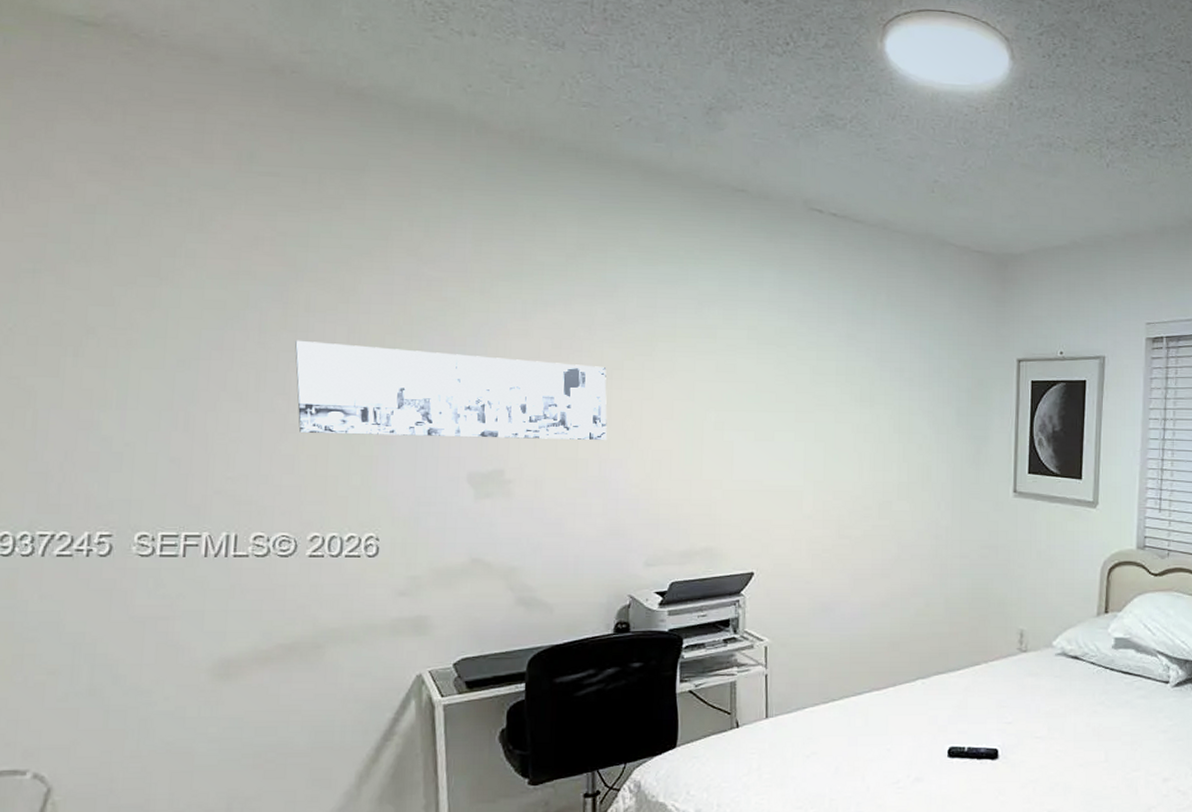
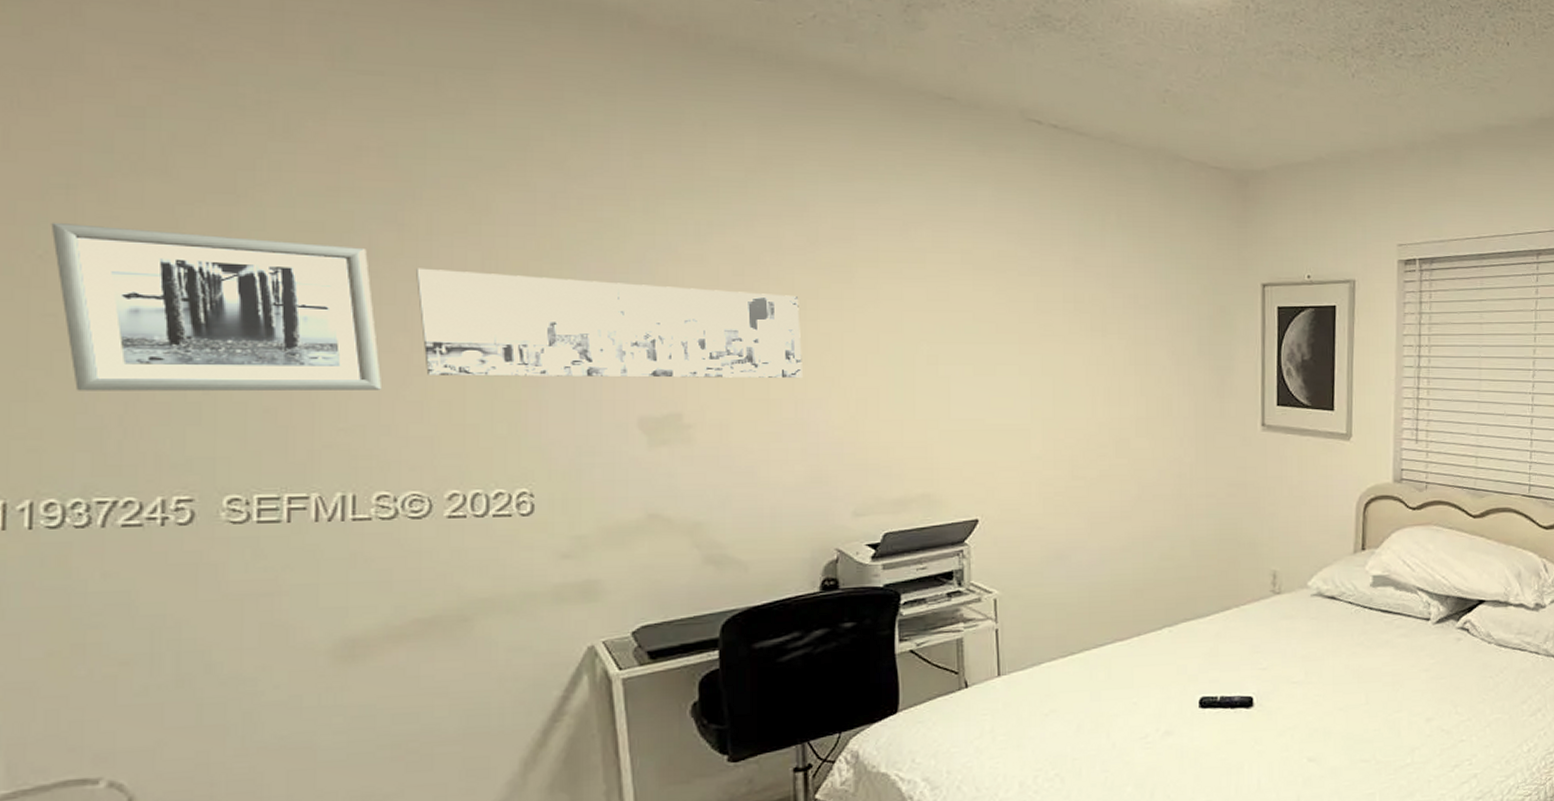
wall art: none [19,300,264,445] -> present [51,222,383,391]

